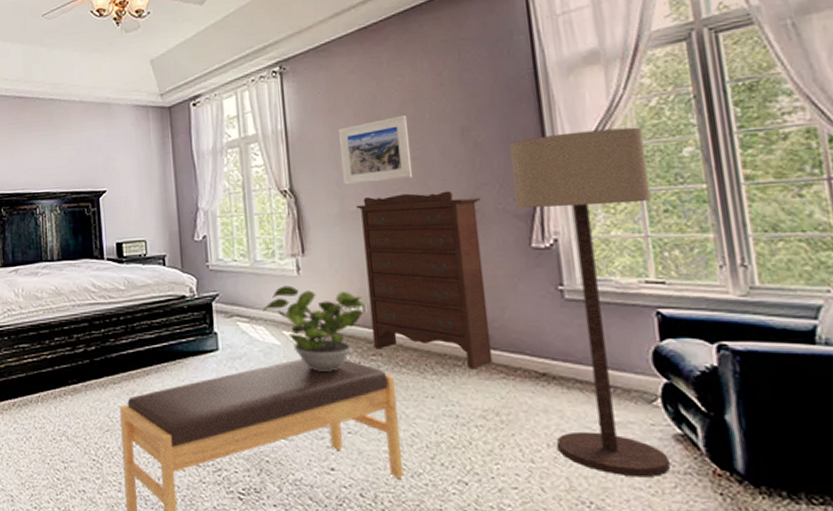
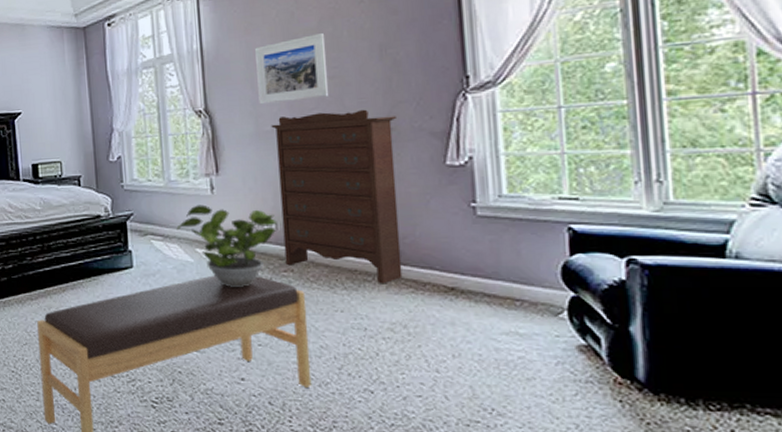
floor lamp: present [509,127,670,478] -> none [428,42,572,386]

